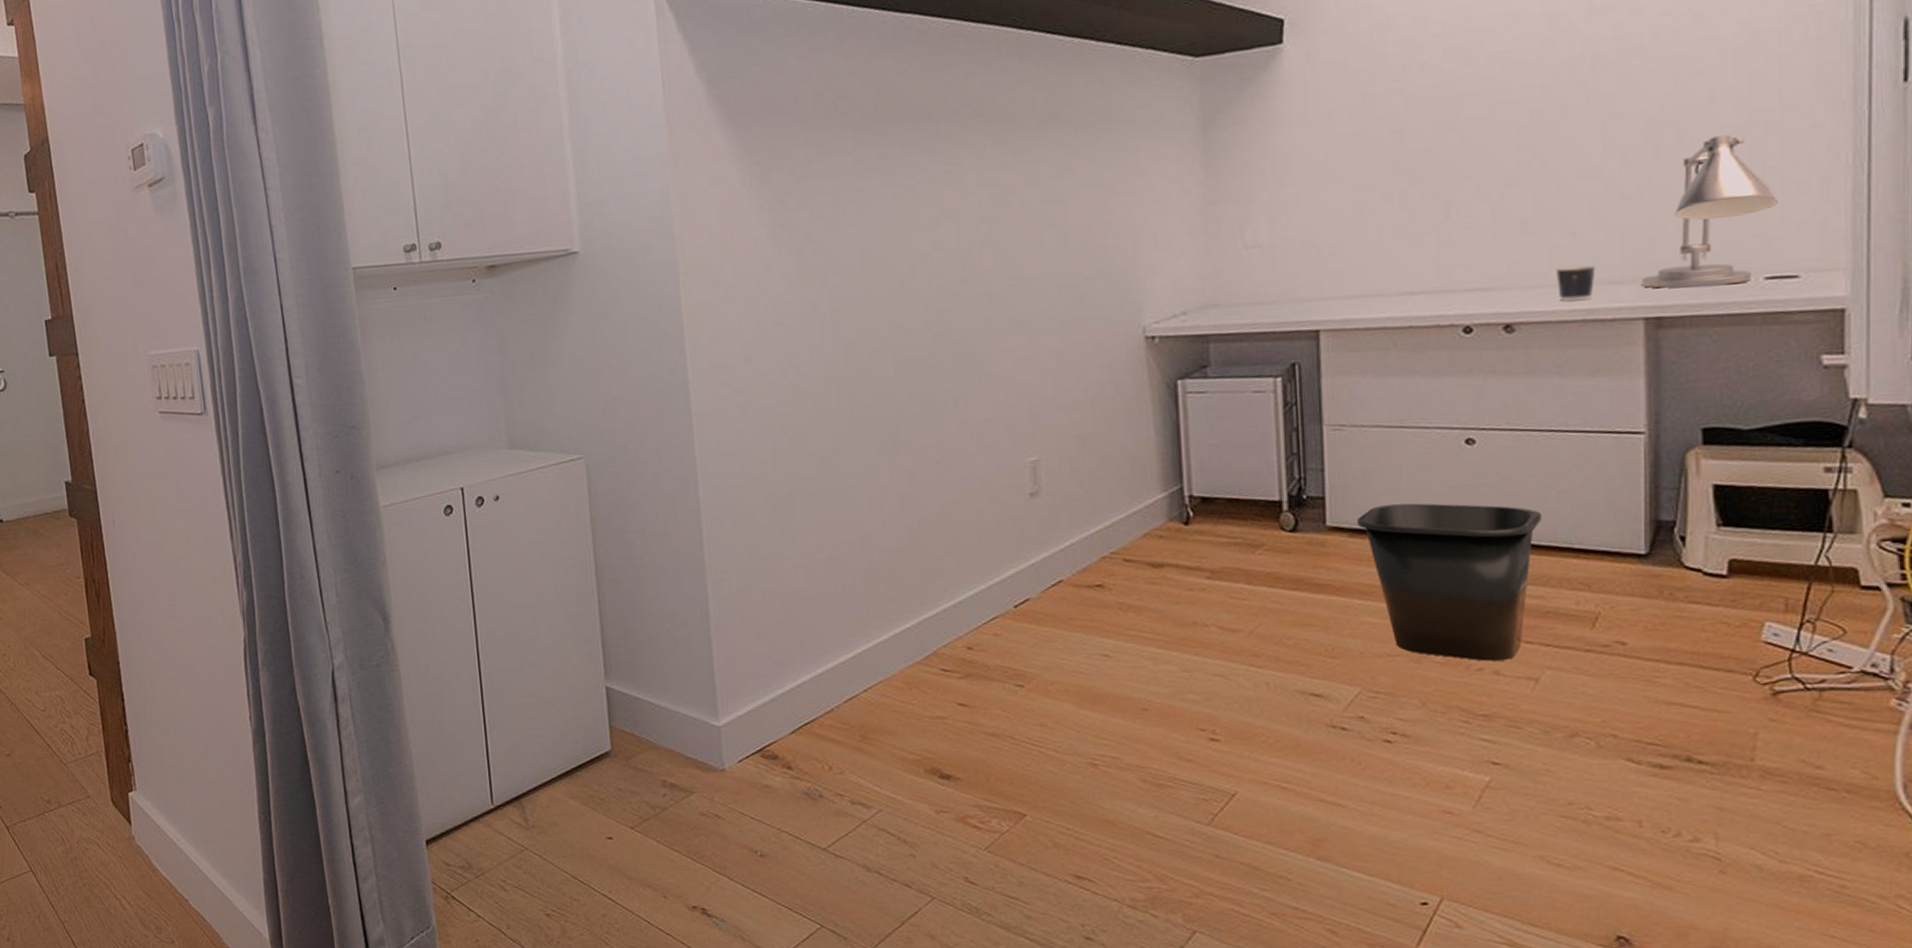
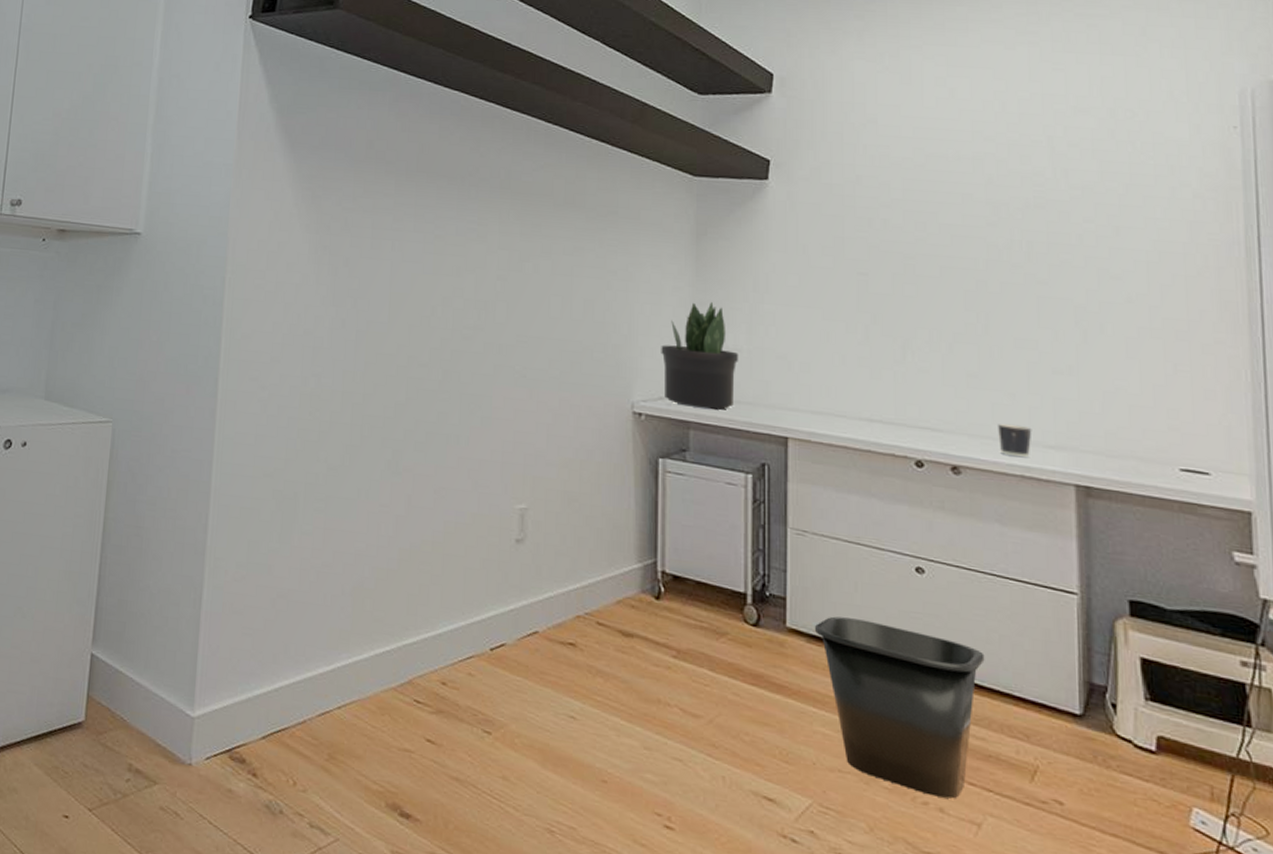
planter: none [1171,199,1259,319] -> present [661,302,738,410]
desk lamp: present [1641,135,1778,289] -> none [1072,334,1188,470]

